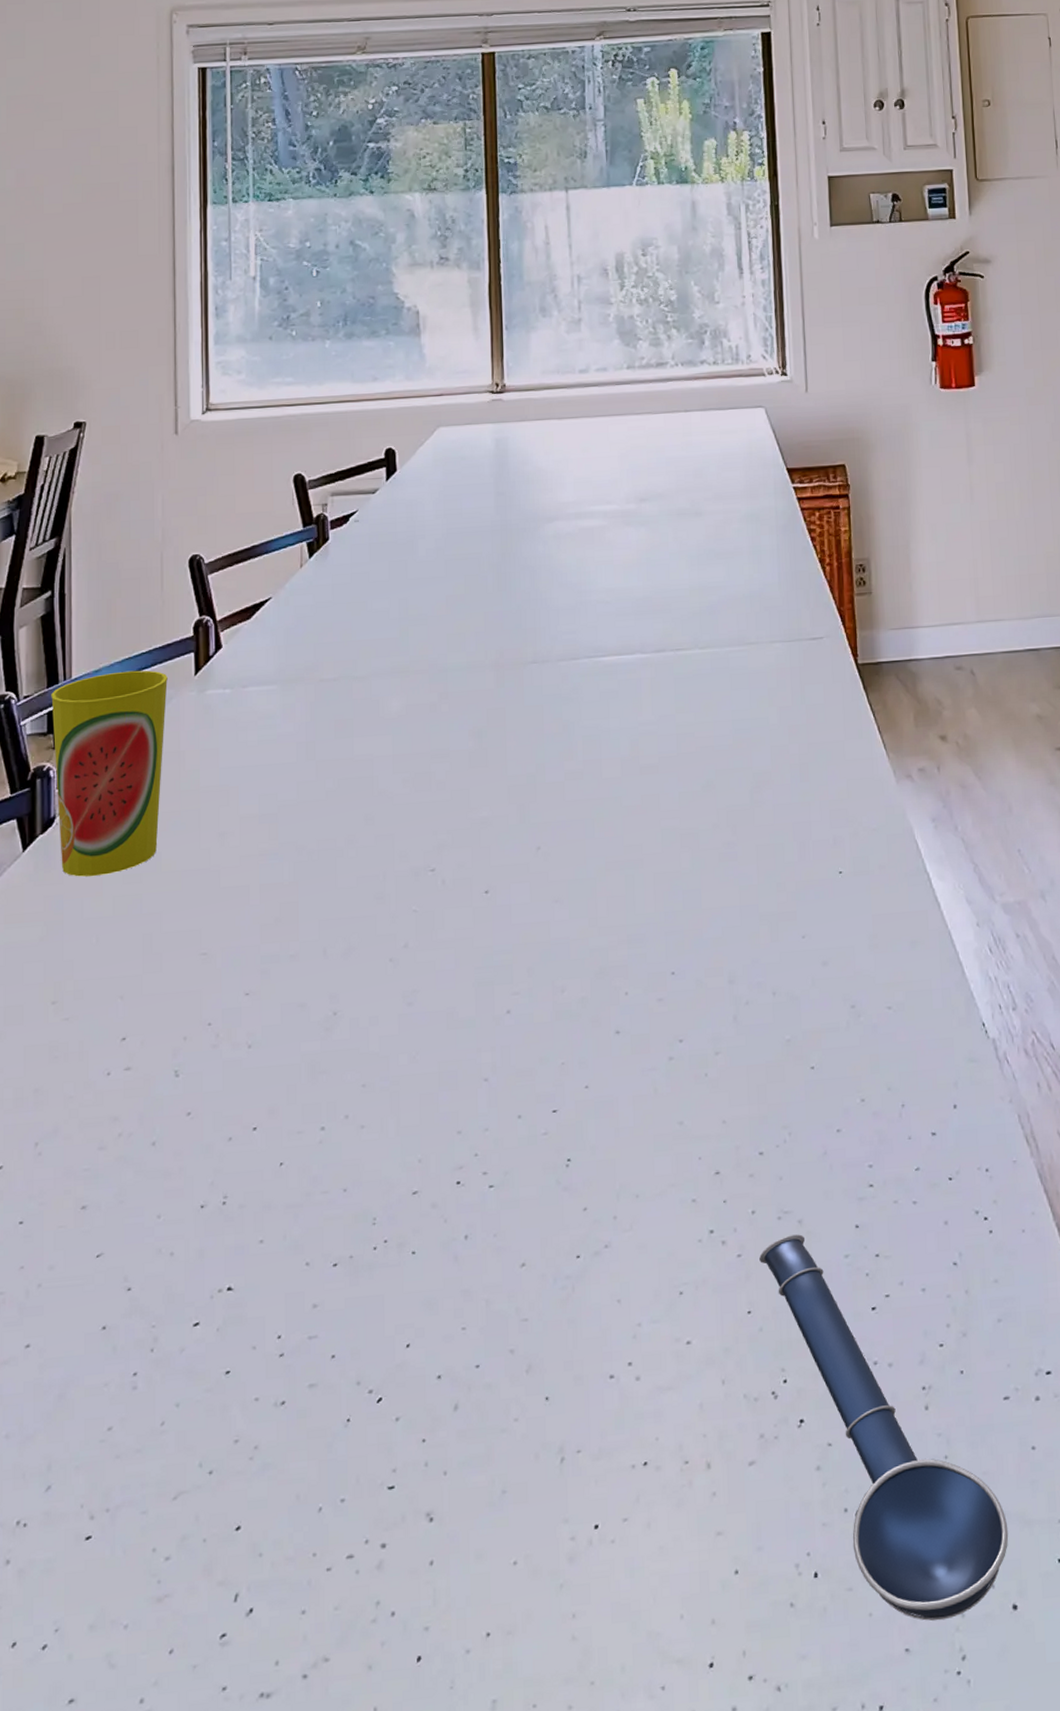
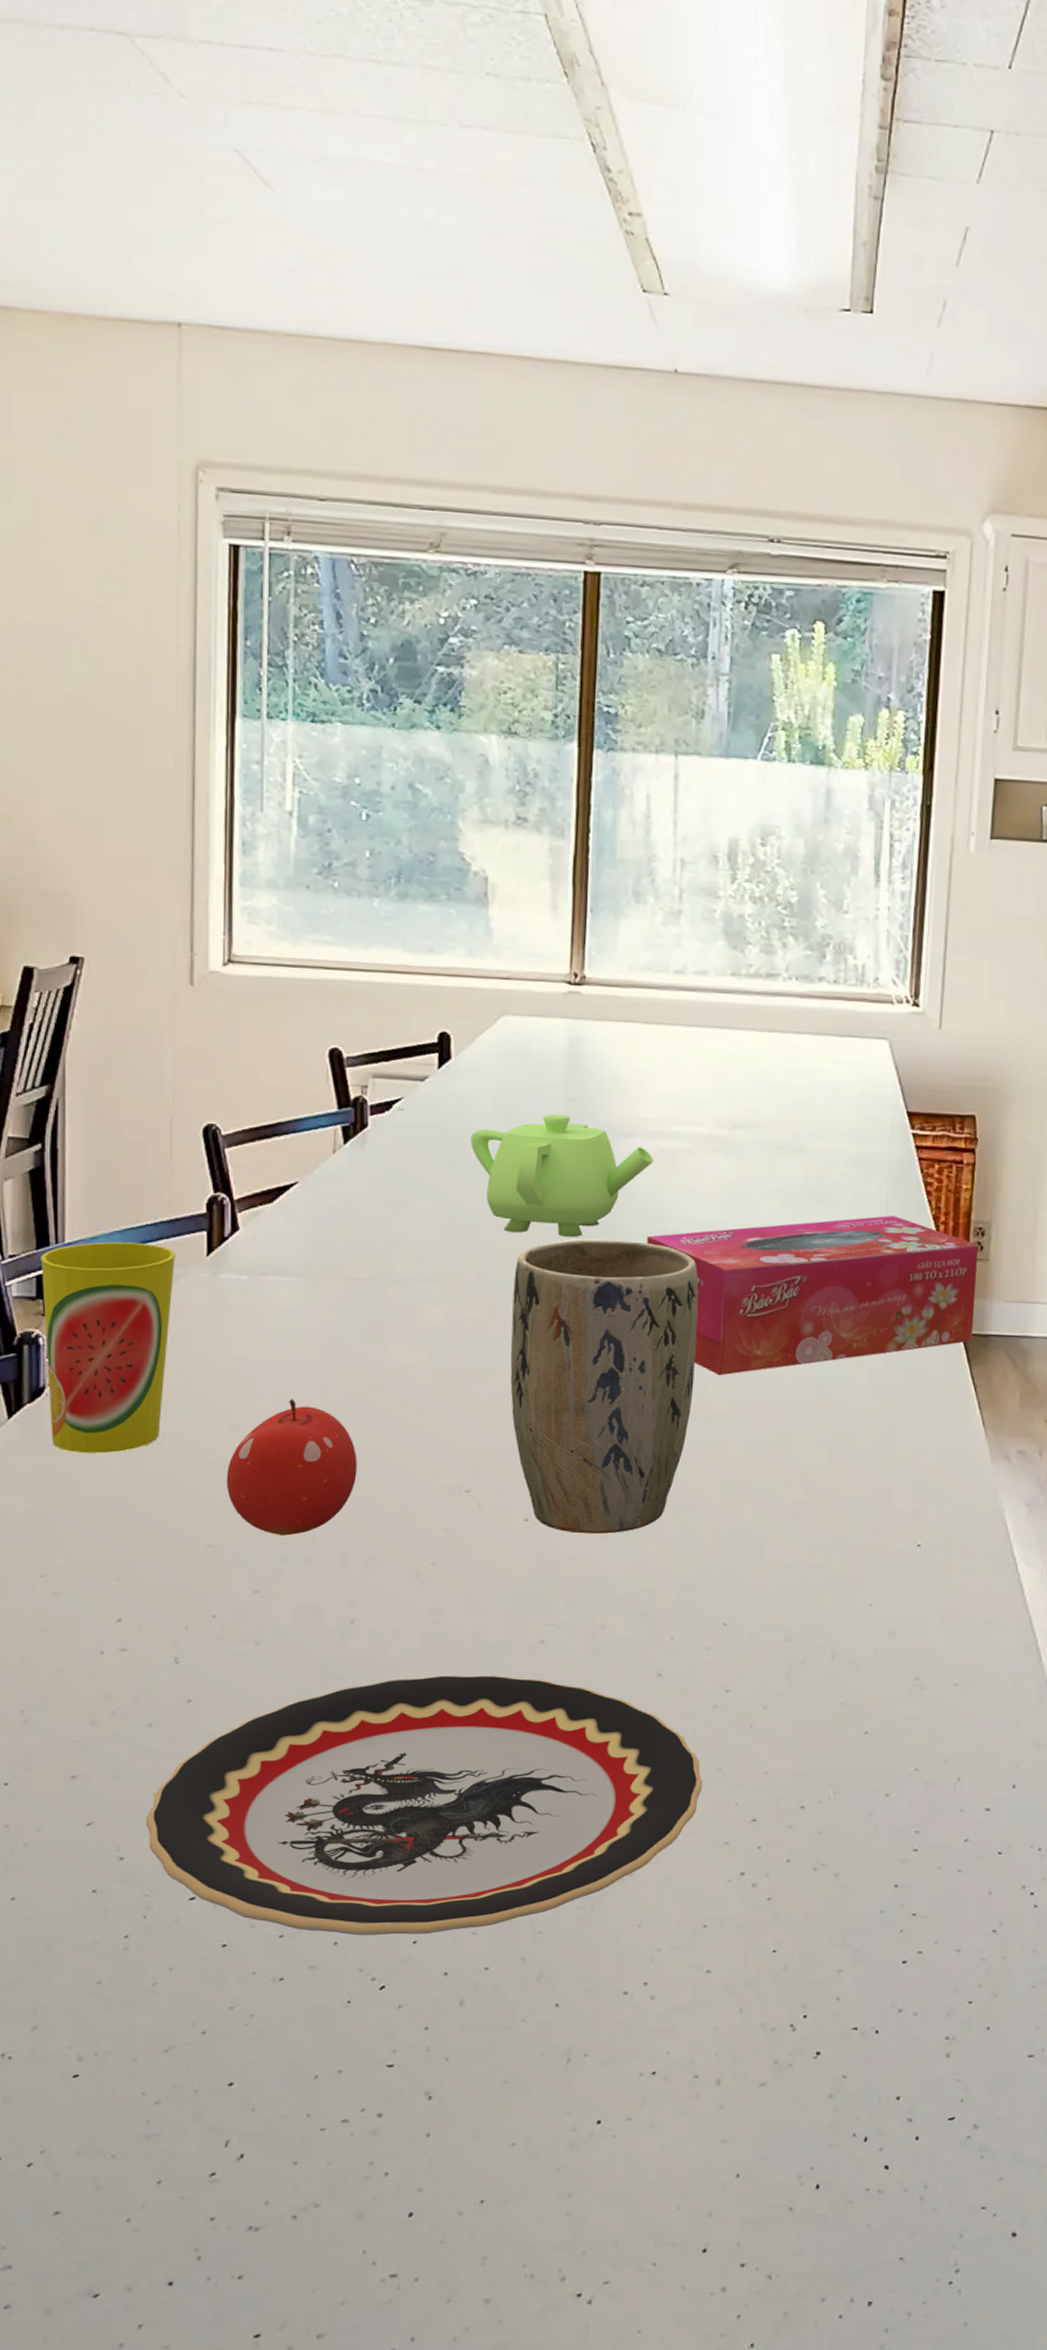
plate: none [152,1050,667,1346] -> present [146,1675,703,1936]
fruit: none [217,800,333,935] -> present [226,1399,357,1536]
teapot: none [417,508,574,620] -> present [470,1114,653,1238]
plant pot: none [461,614,626,900] -> present [510,1239,699,1534]
tissue box: none [574,562,866,731] -> present [647,1215,979,1376]
spoon: present [759,1234,1009,1621] -> none [790,1886,1017,2238]

